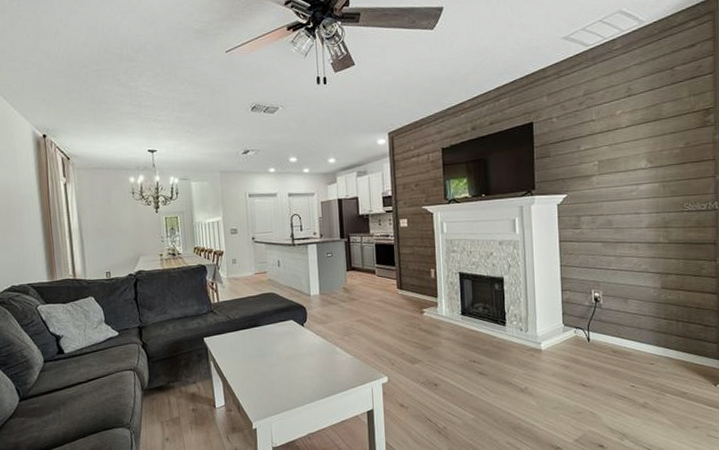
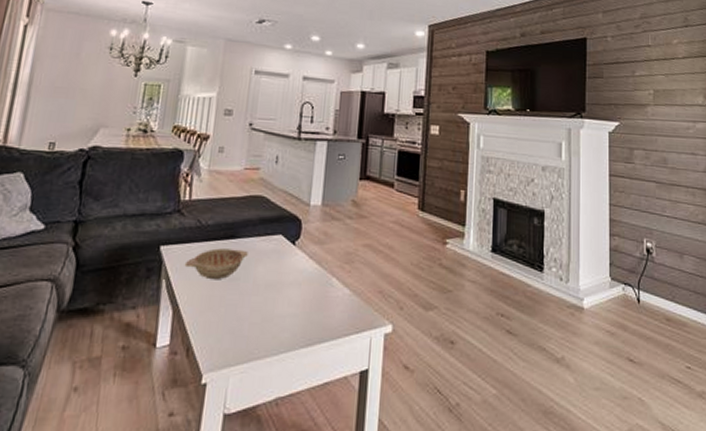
decorative bowl: none [224,334,269,358] -> present [184,248,248,280]

